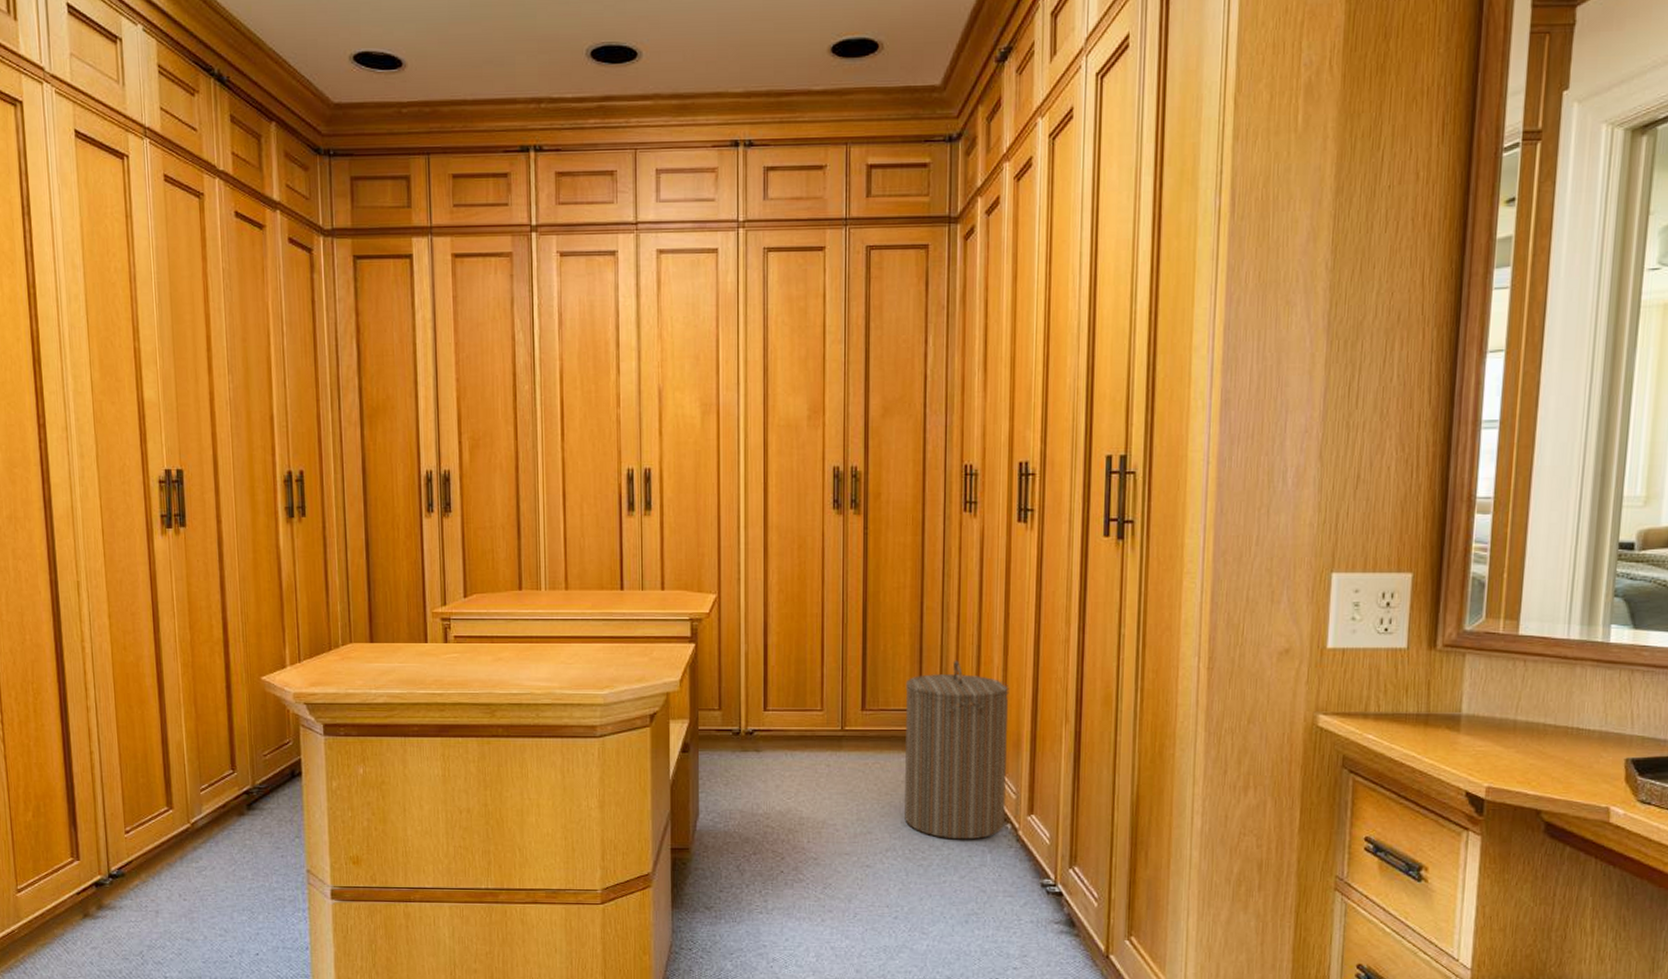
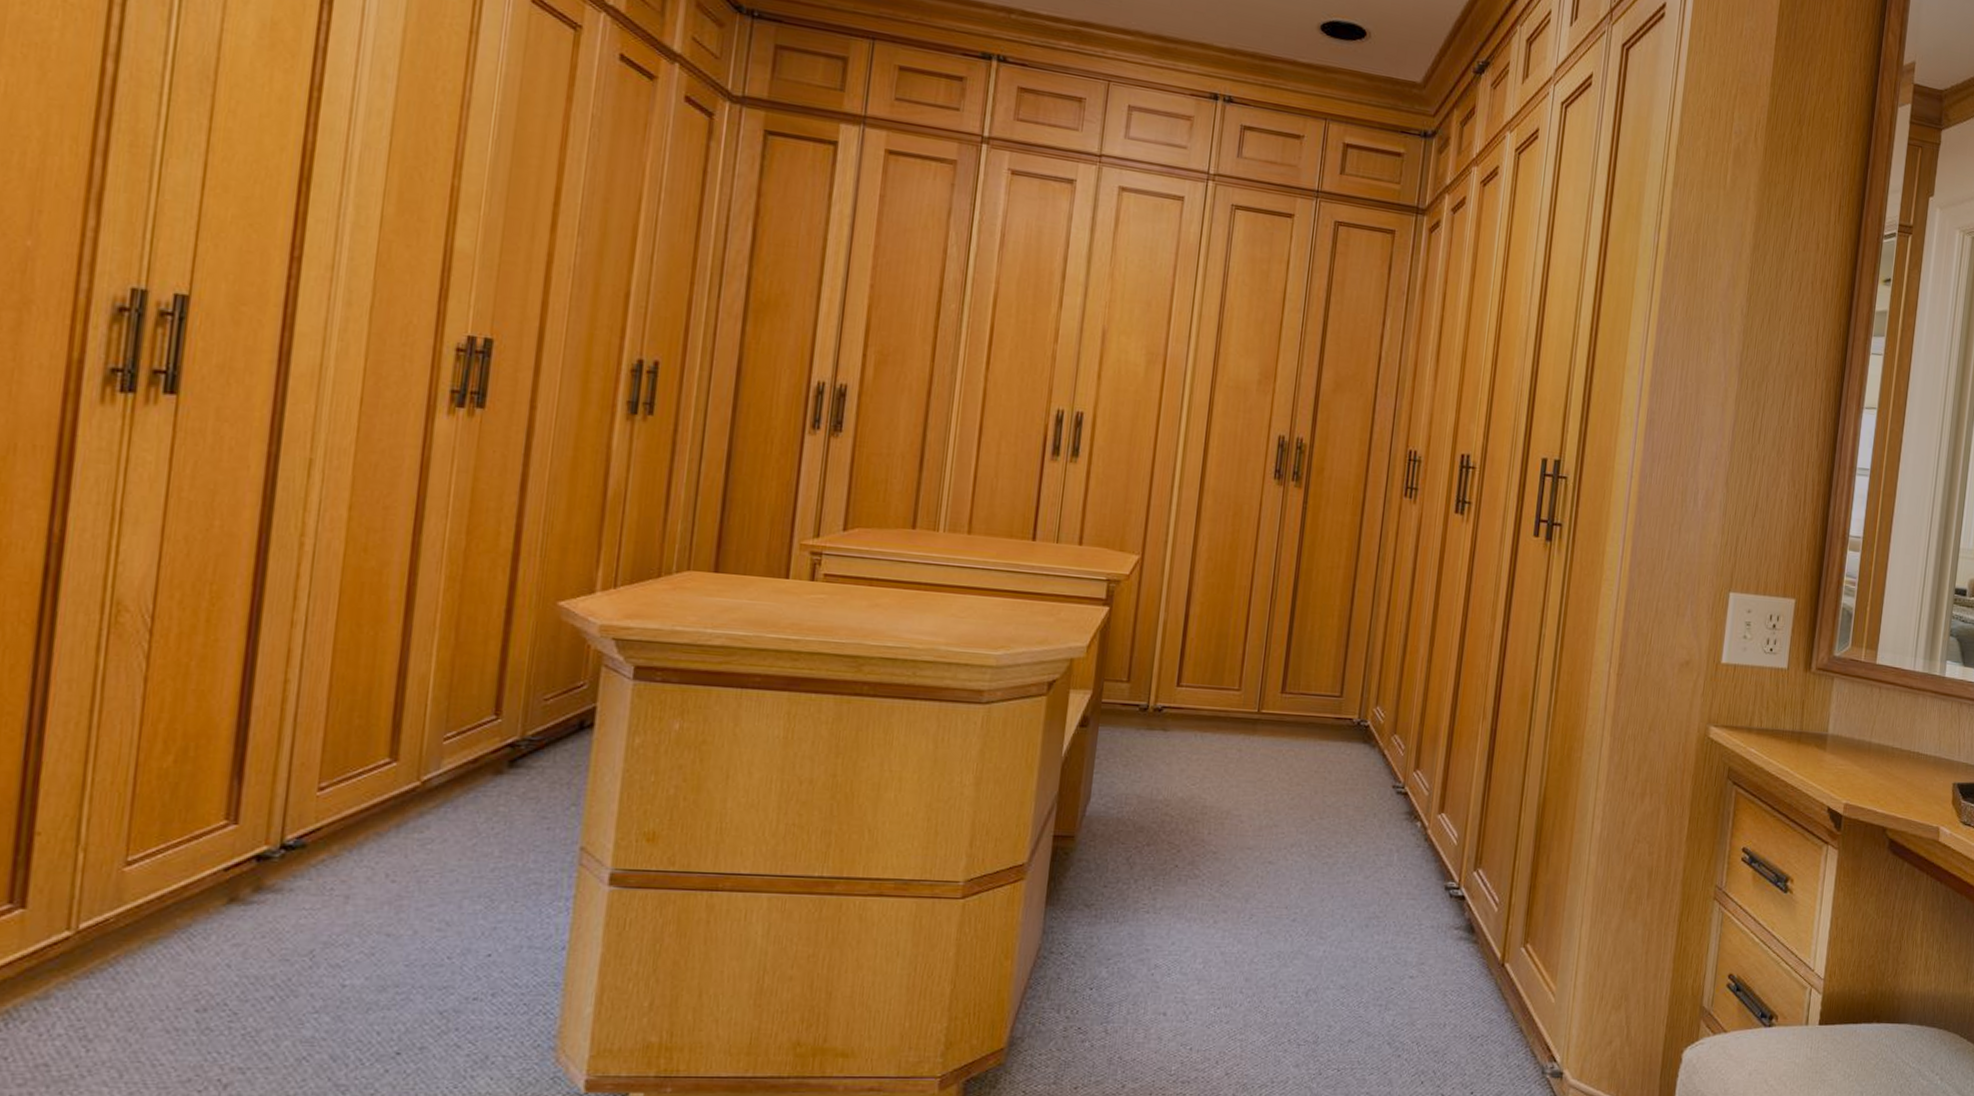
laundry hamper: present [905,660,1009,840] -> none [1314,647,1432,838]

